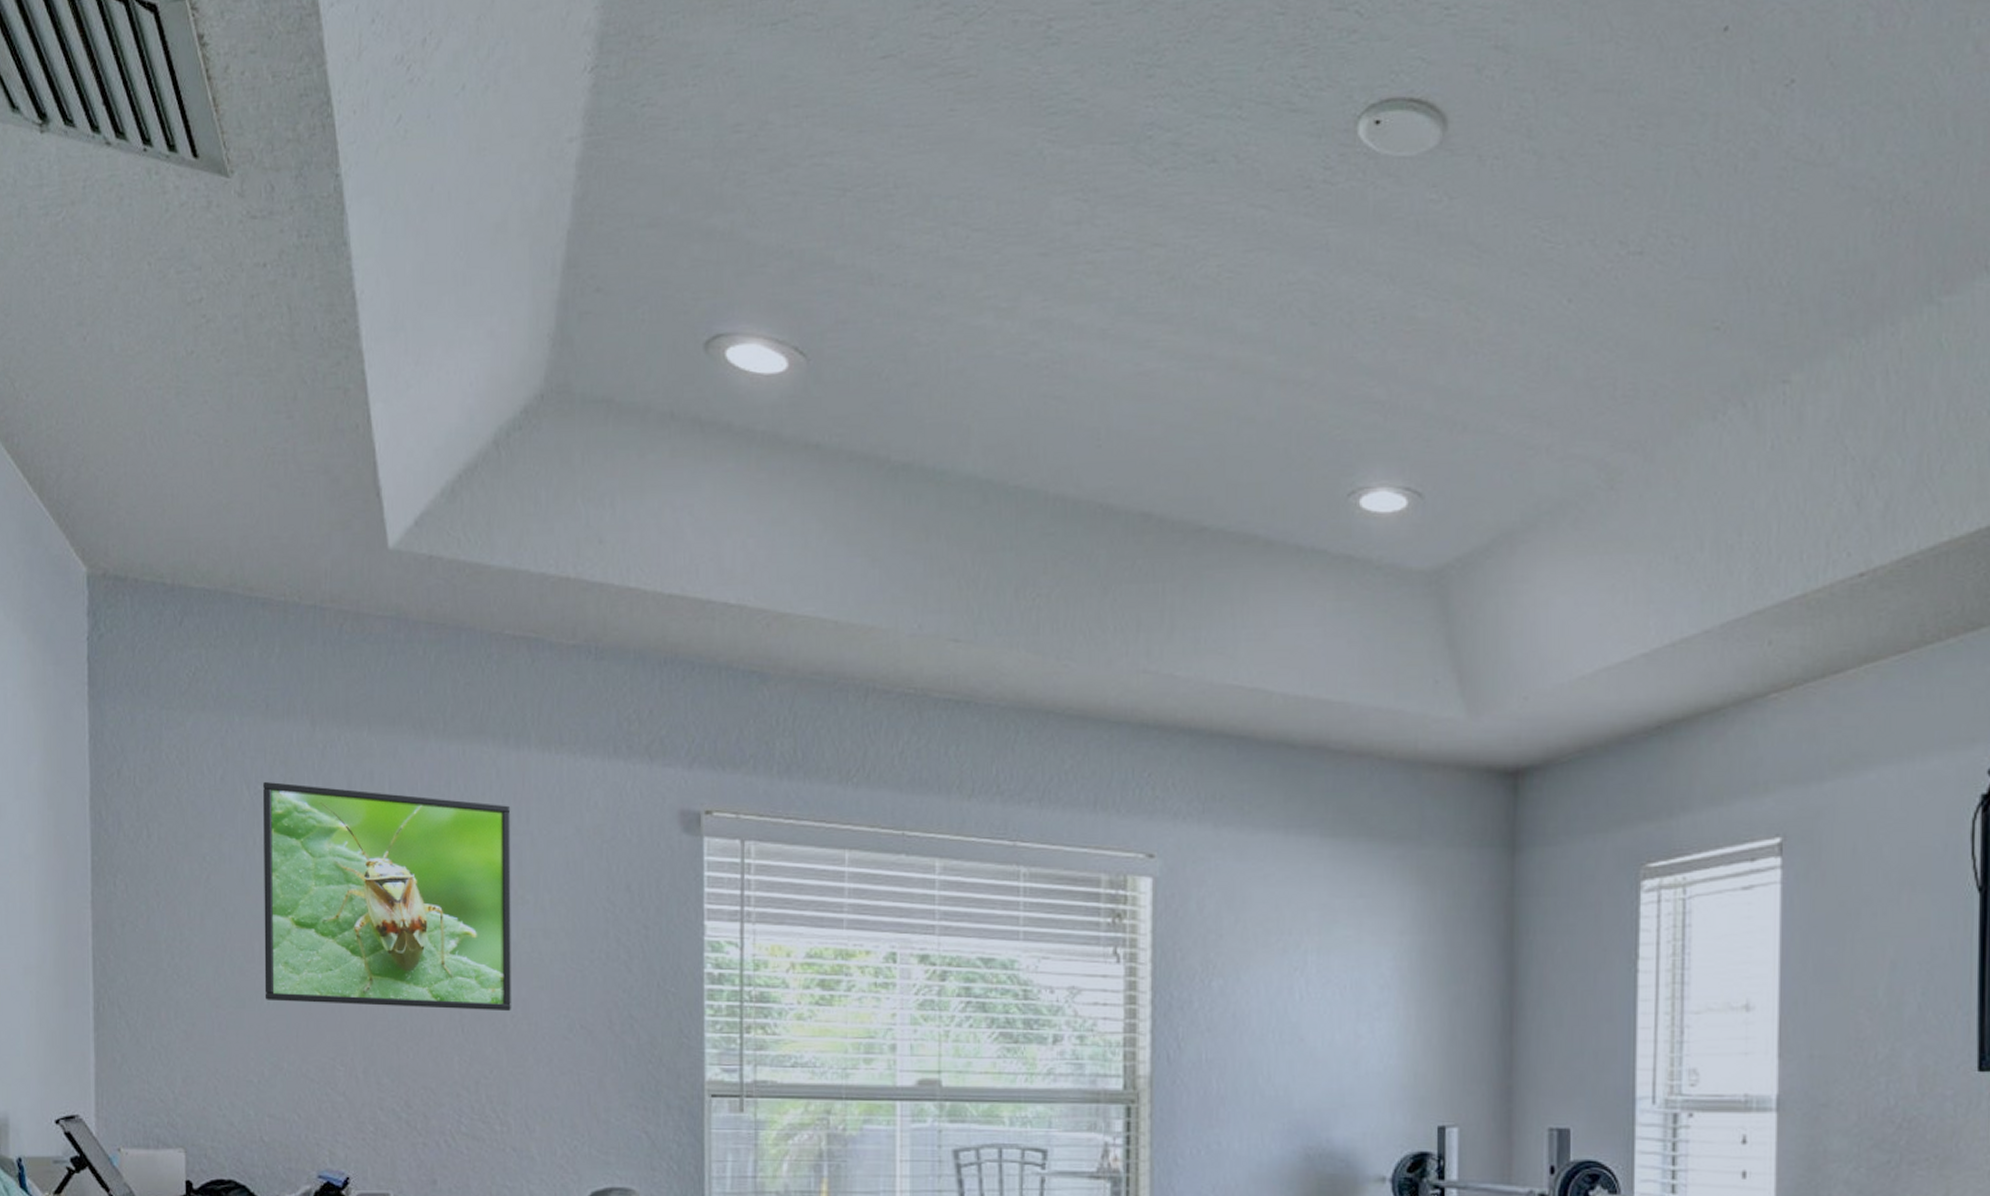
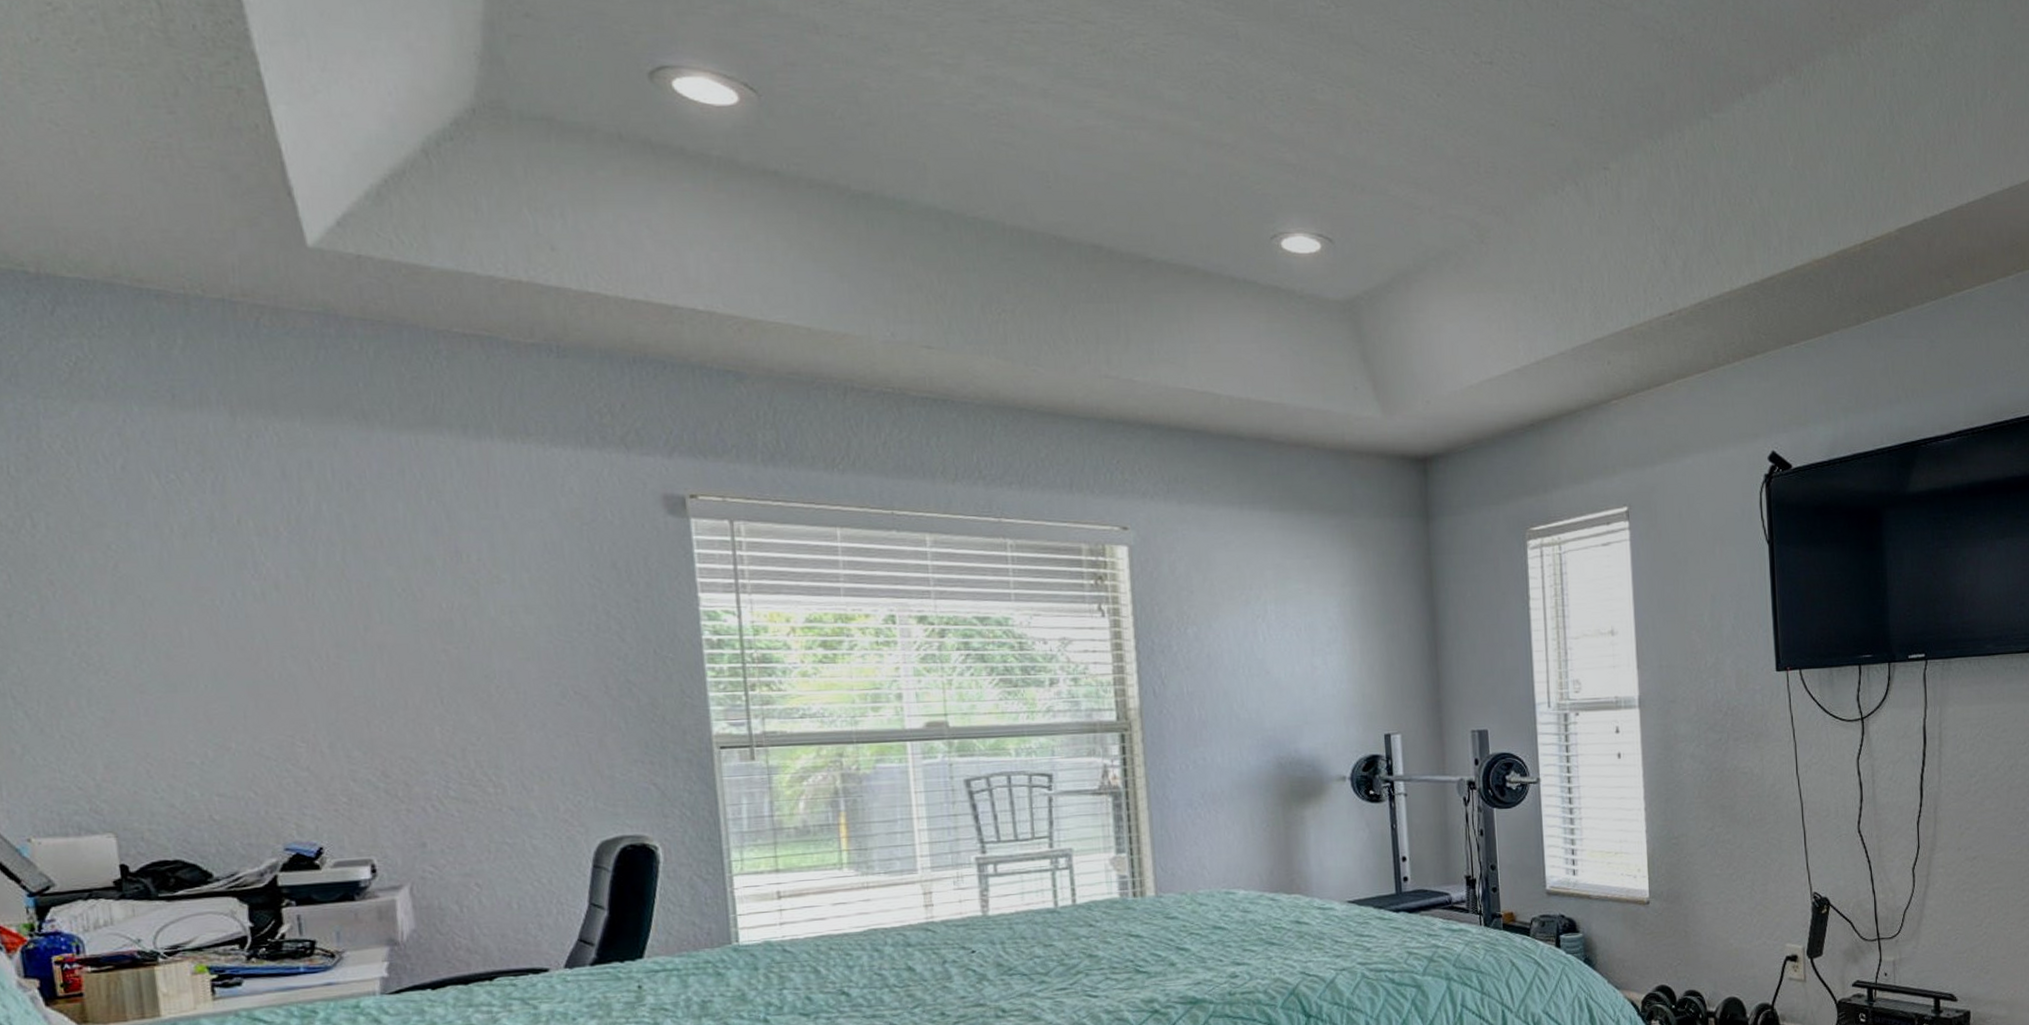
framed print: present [263,781,511,1012] -> none [176,470,495,684]

